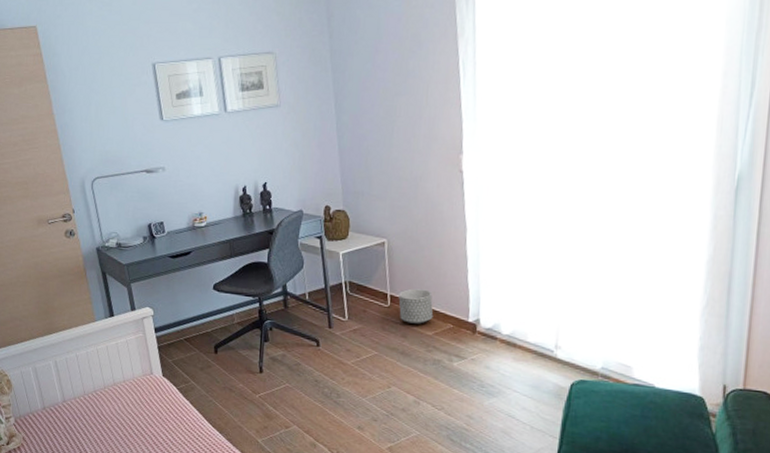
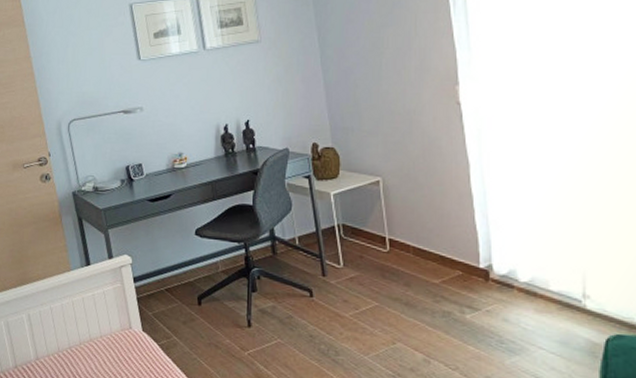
planter: present [398,288,434,325] -> none [398,231,439,272]

